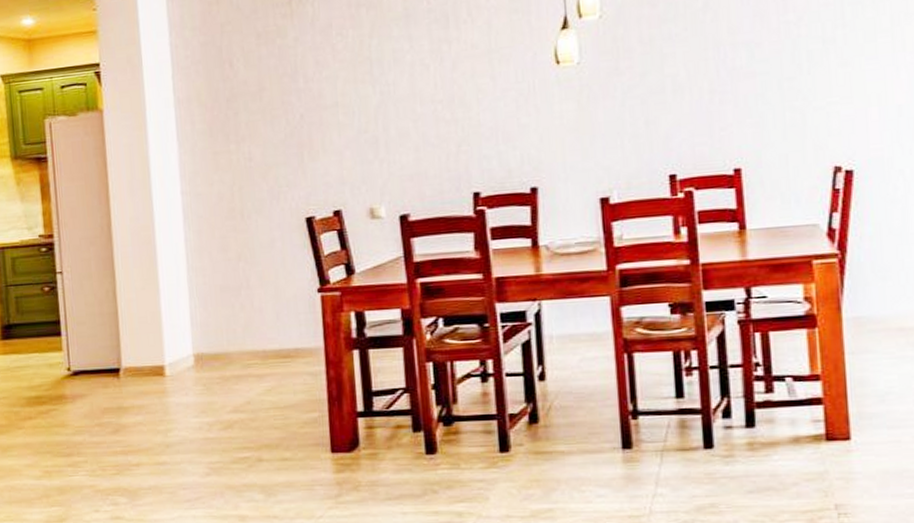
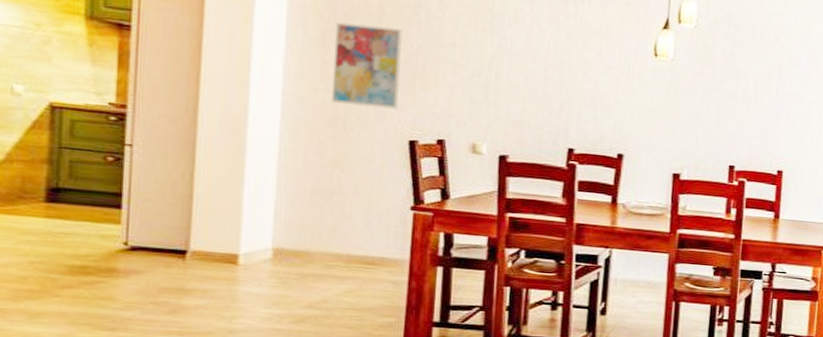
wall art: none [220,101,290,193] -> present [332,22,402,110]

